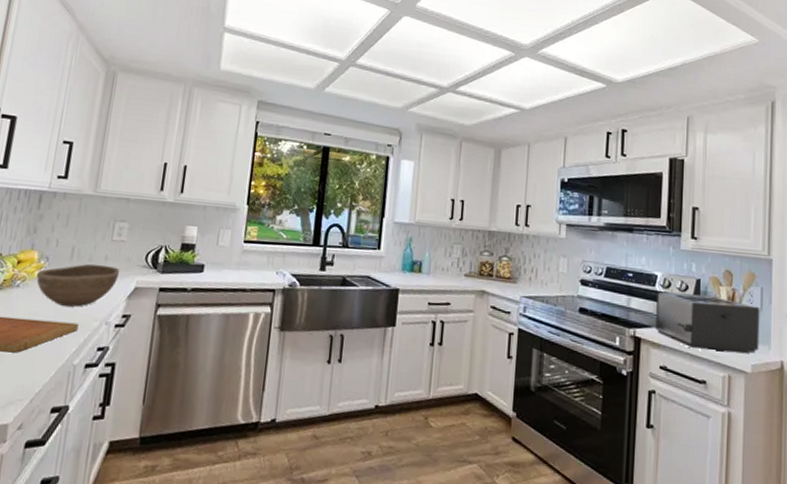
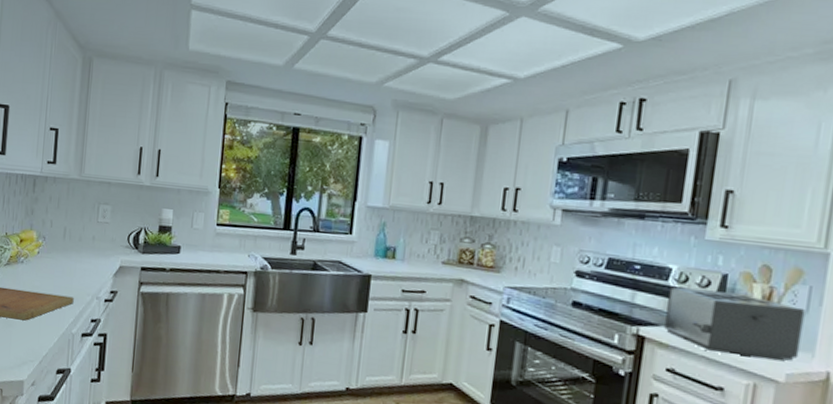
bowl: present [36,263,120,307] -> none [37,243,106,282]

